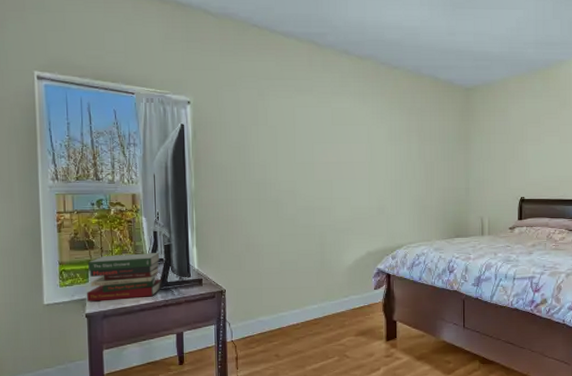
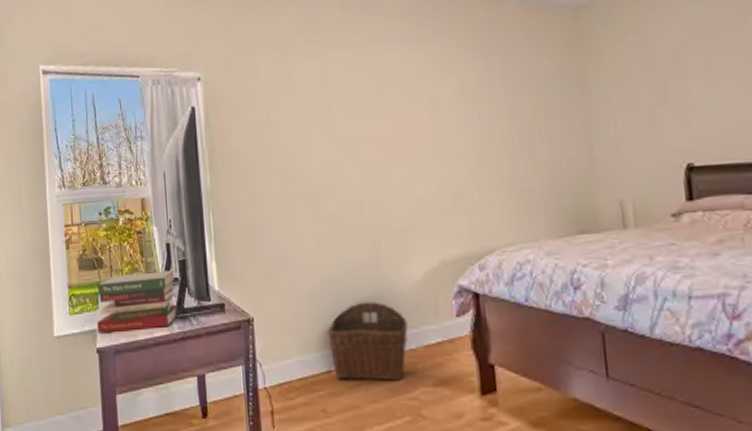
wicker basket: none [283,279,341,333] -> present [327,301,408,381]

